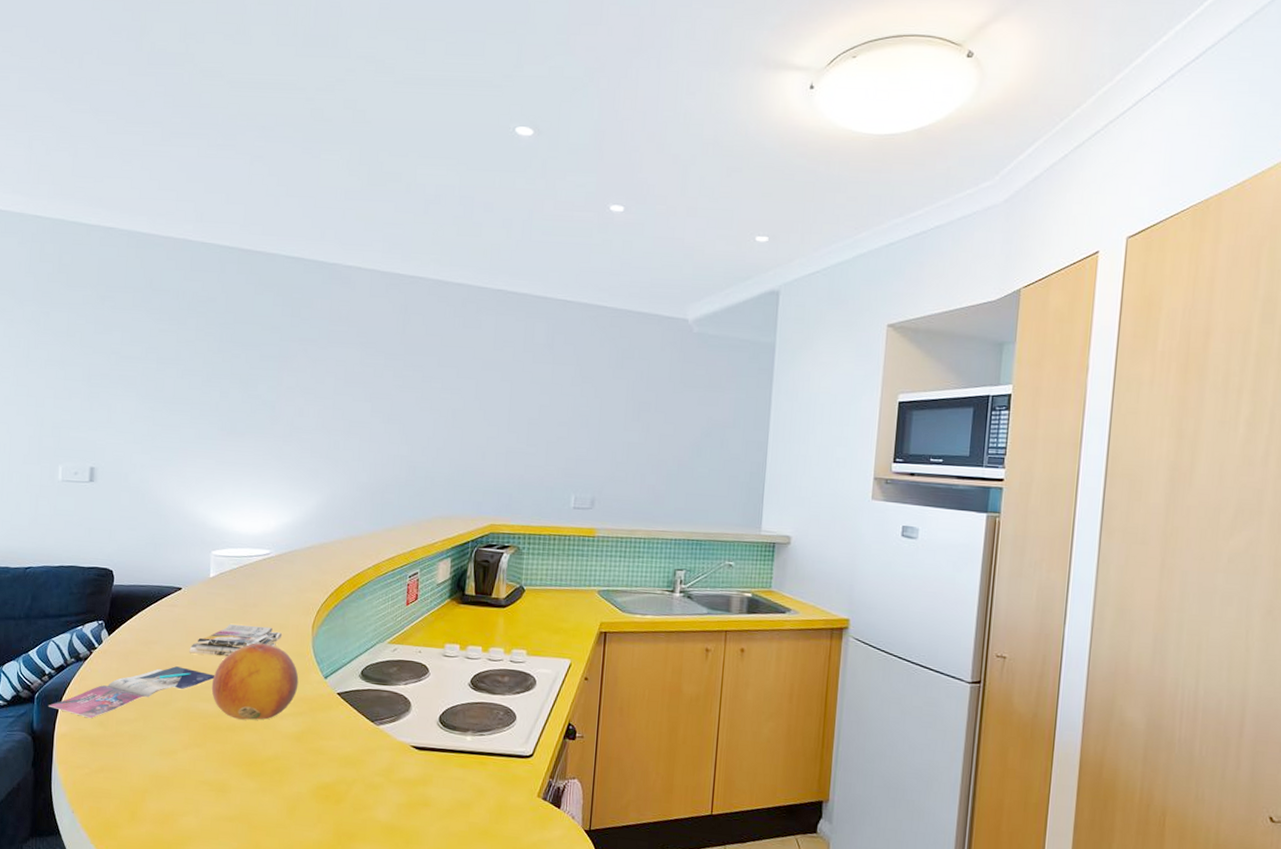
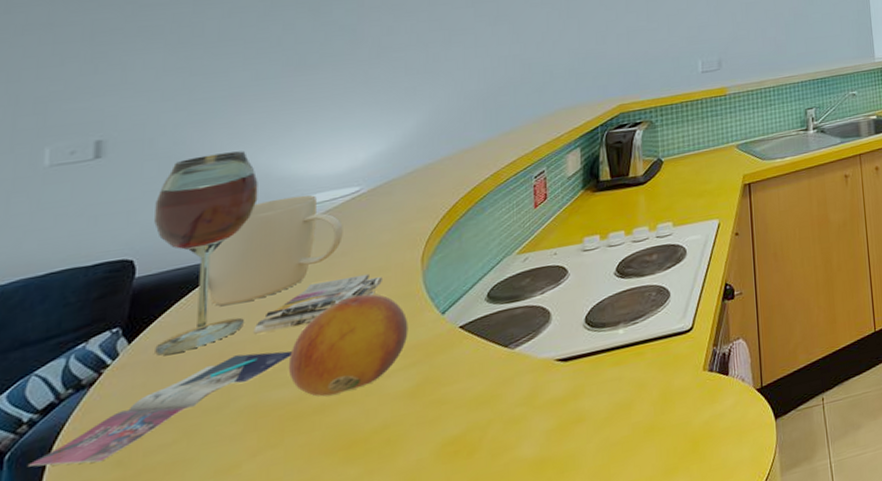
wineglass: none [125,496,197,653] -> present [154,151,258,356]
mug: none [160,545,256,626] -> present [207,194,343,306]

